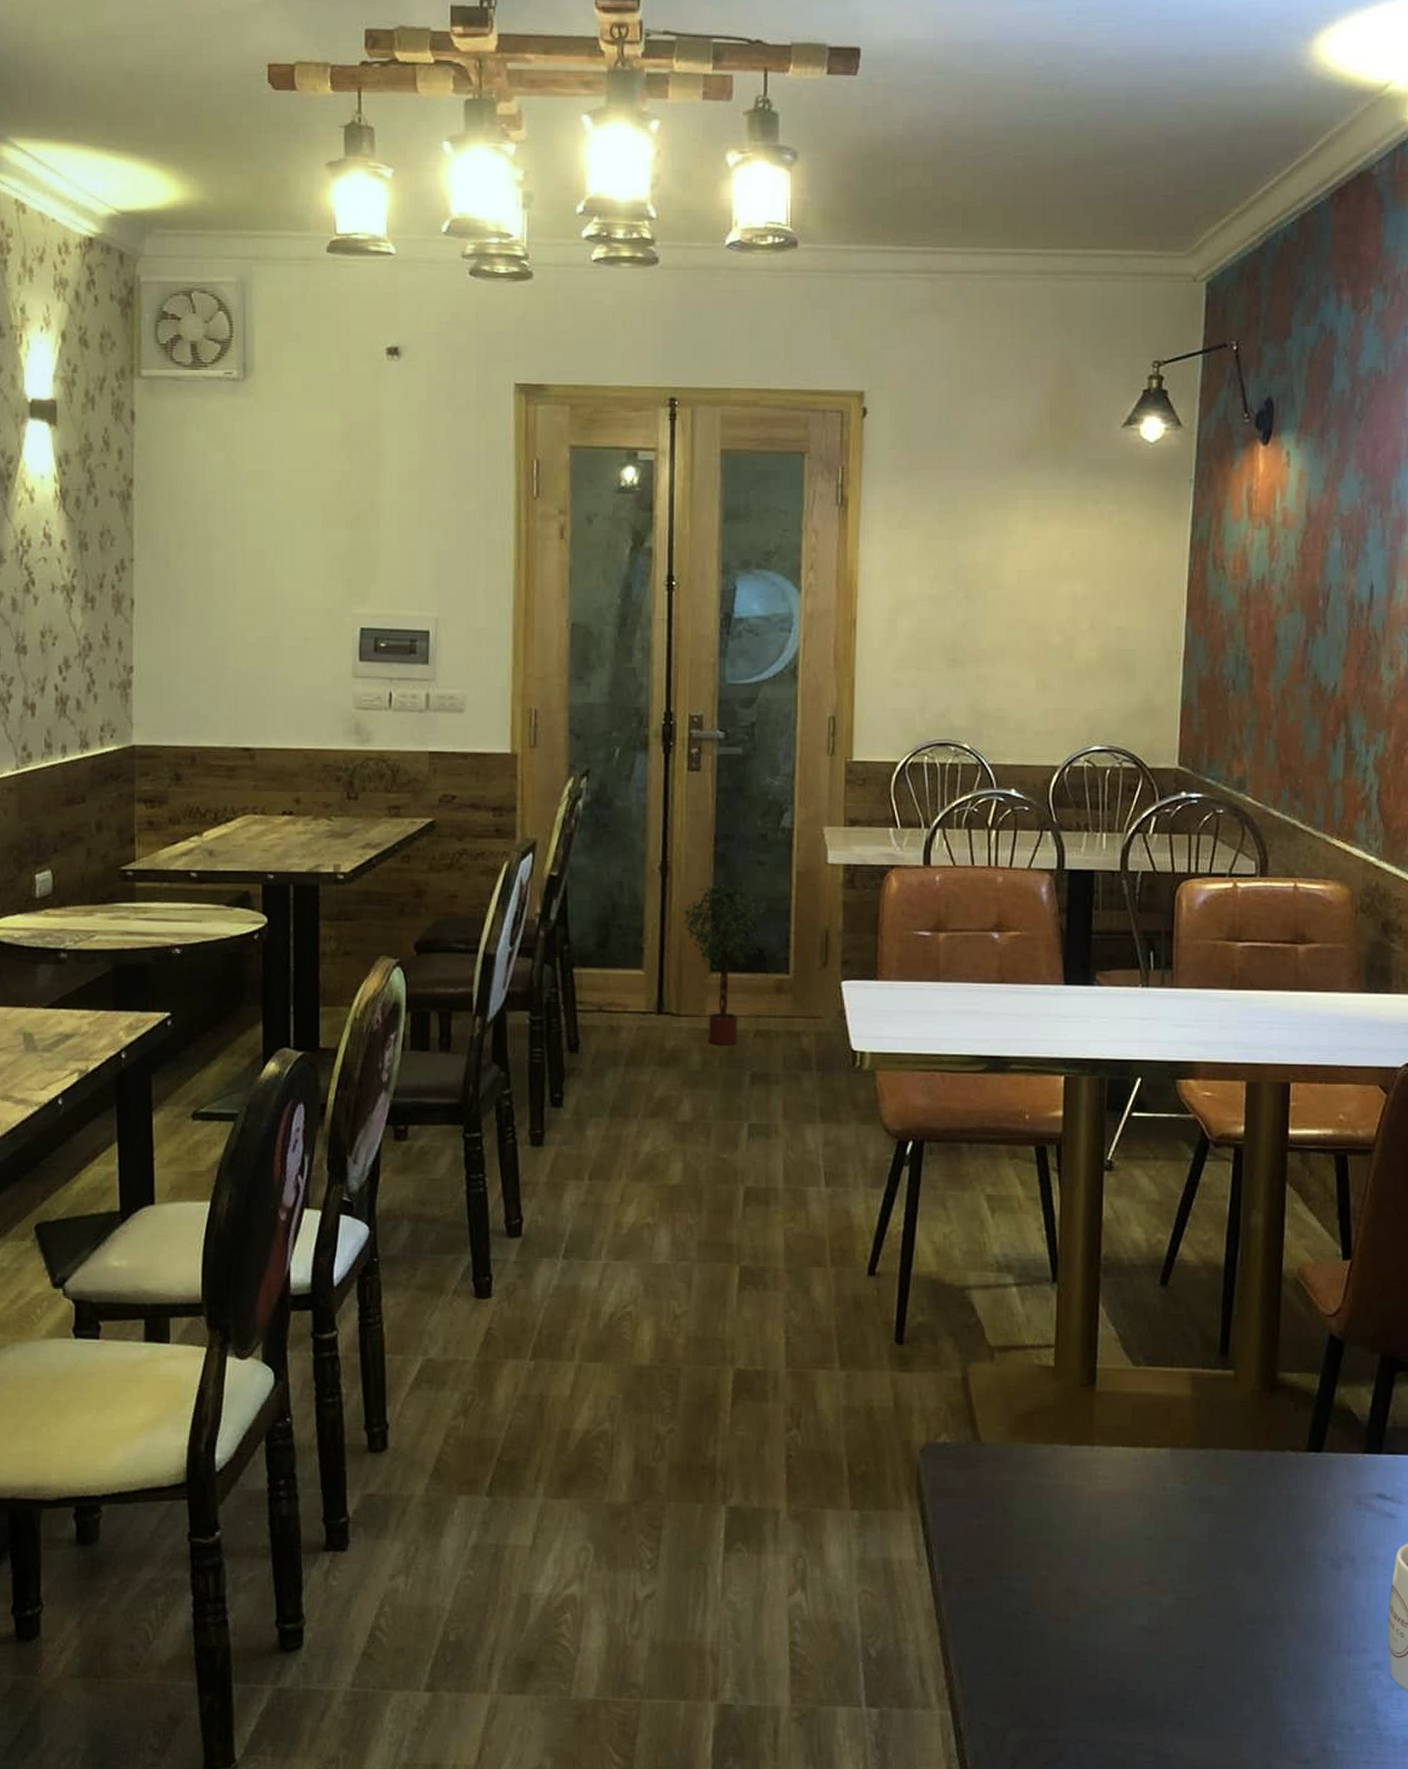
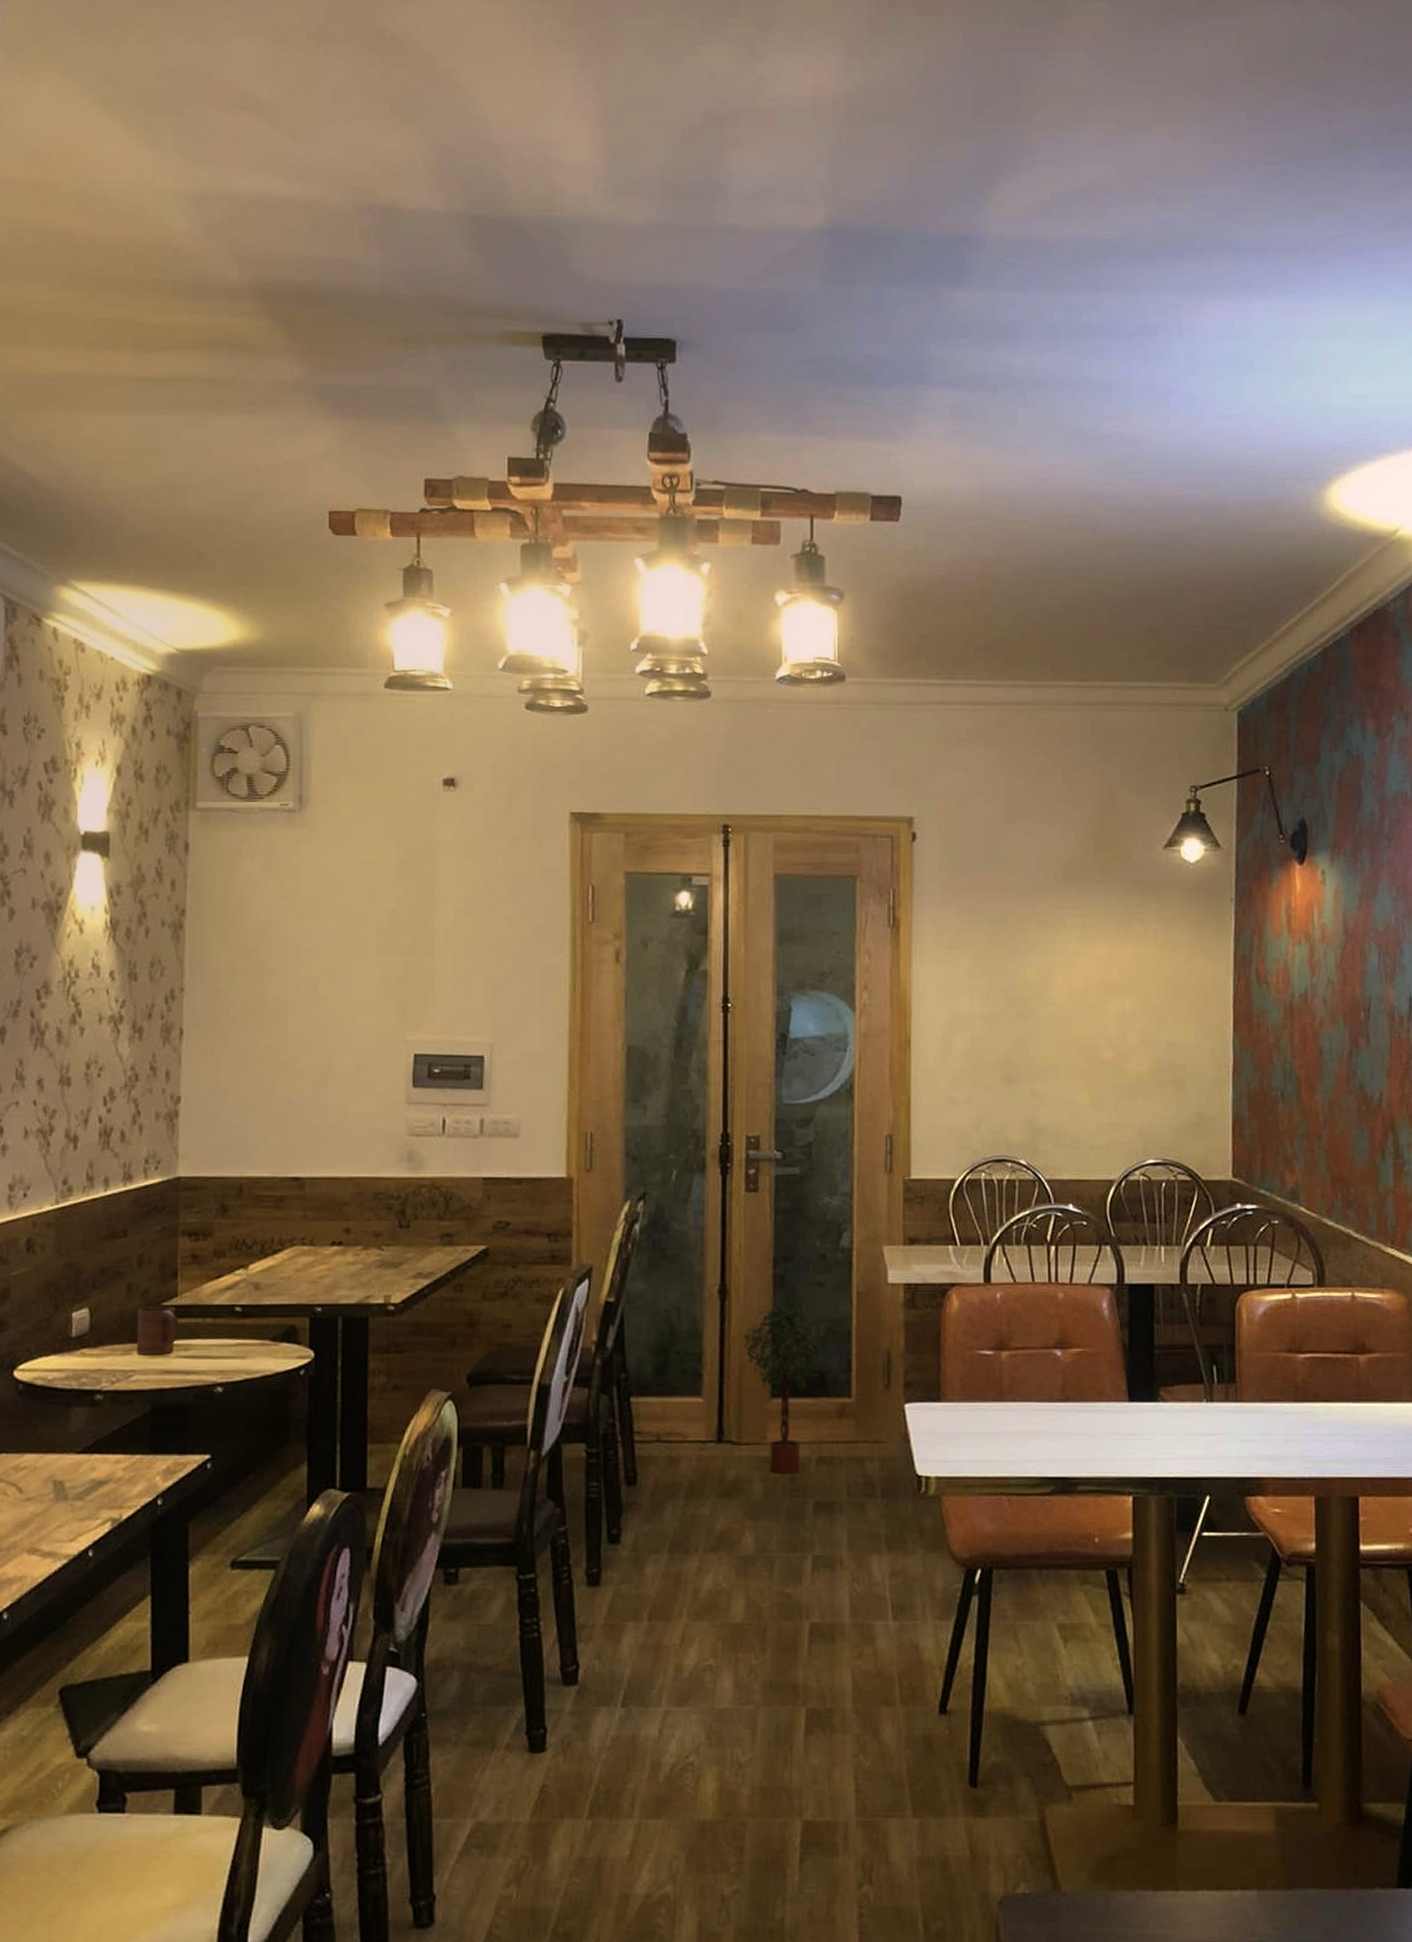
cup: none [97,870,137,918] -> present [136,1306,178,1357]

